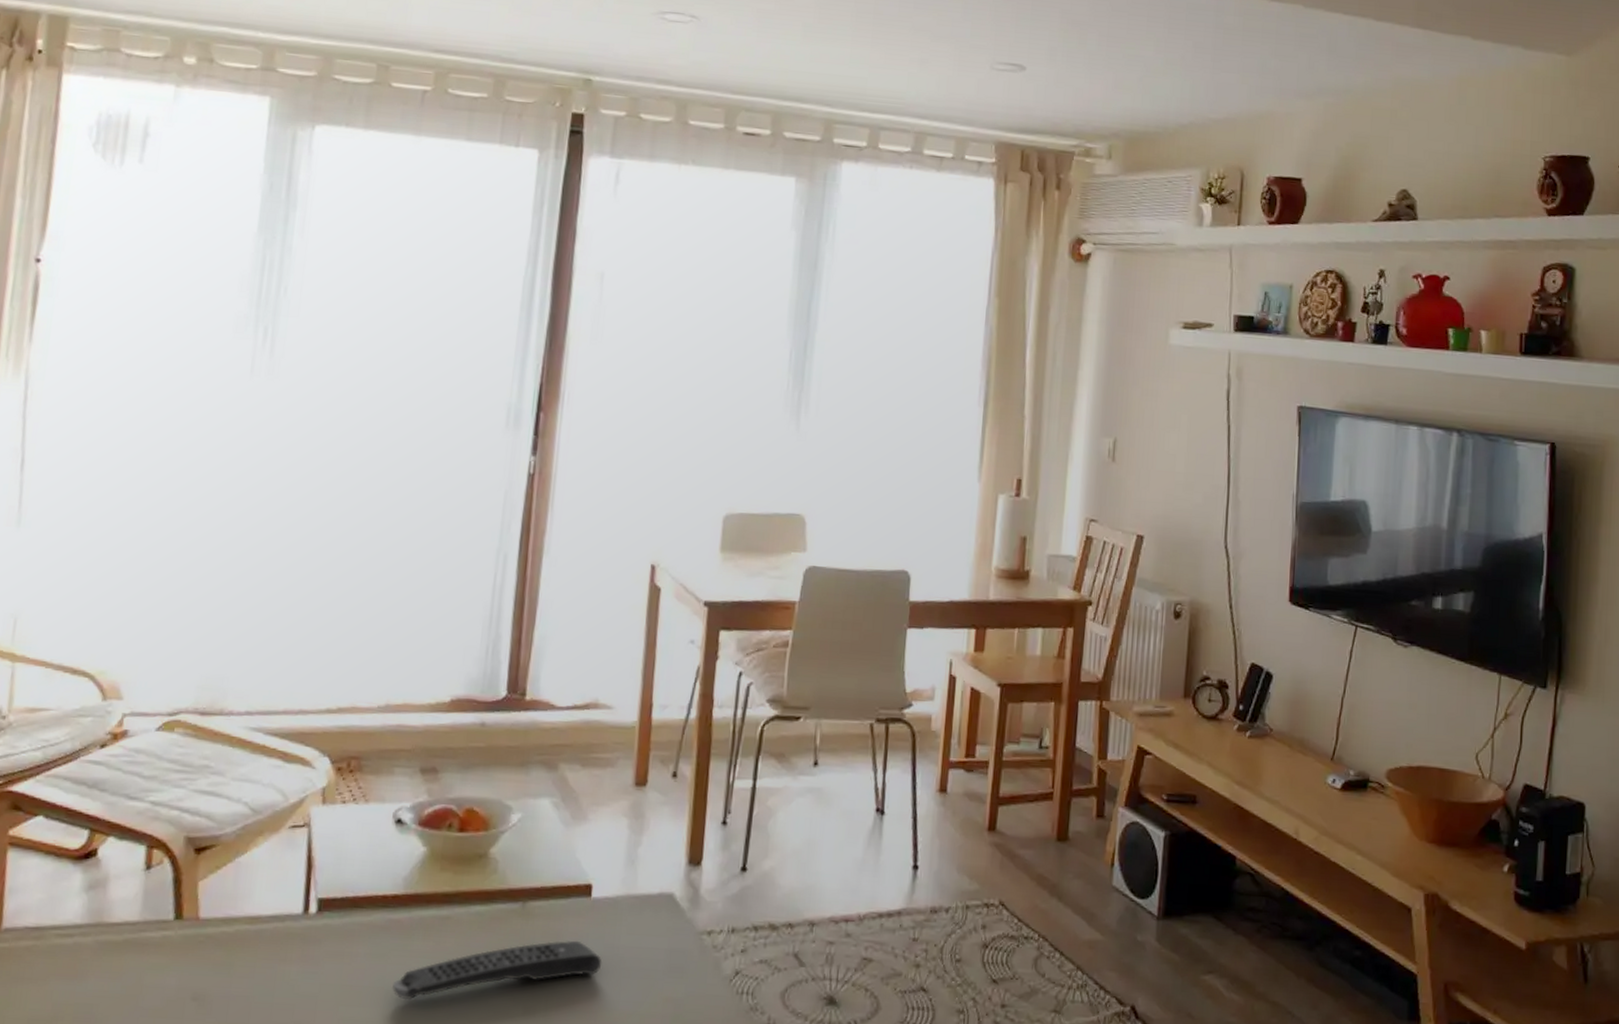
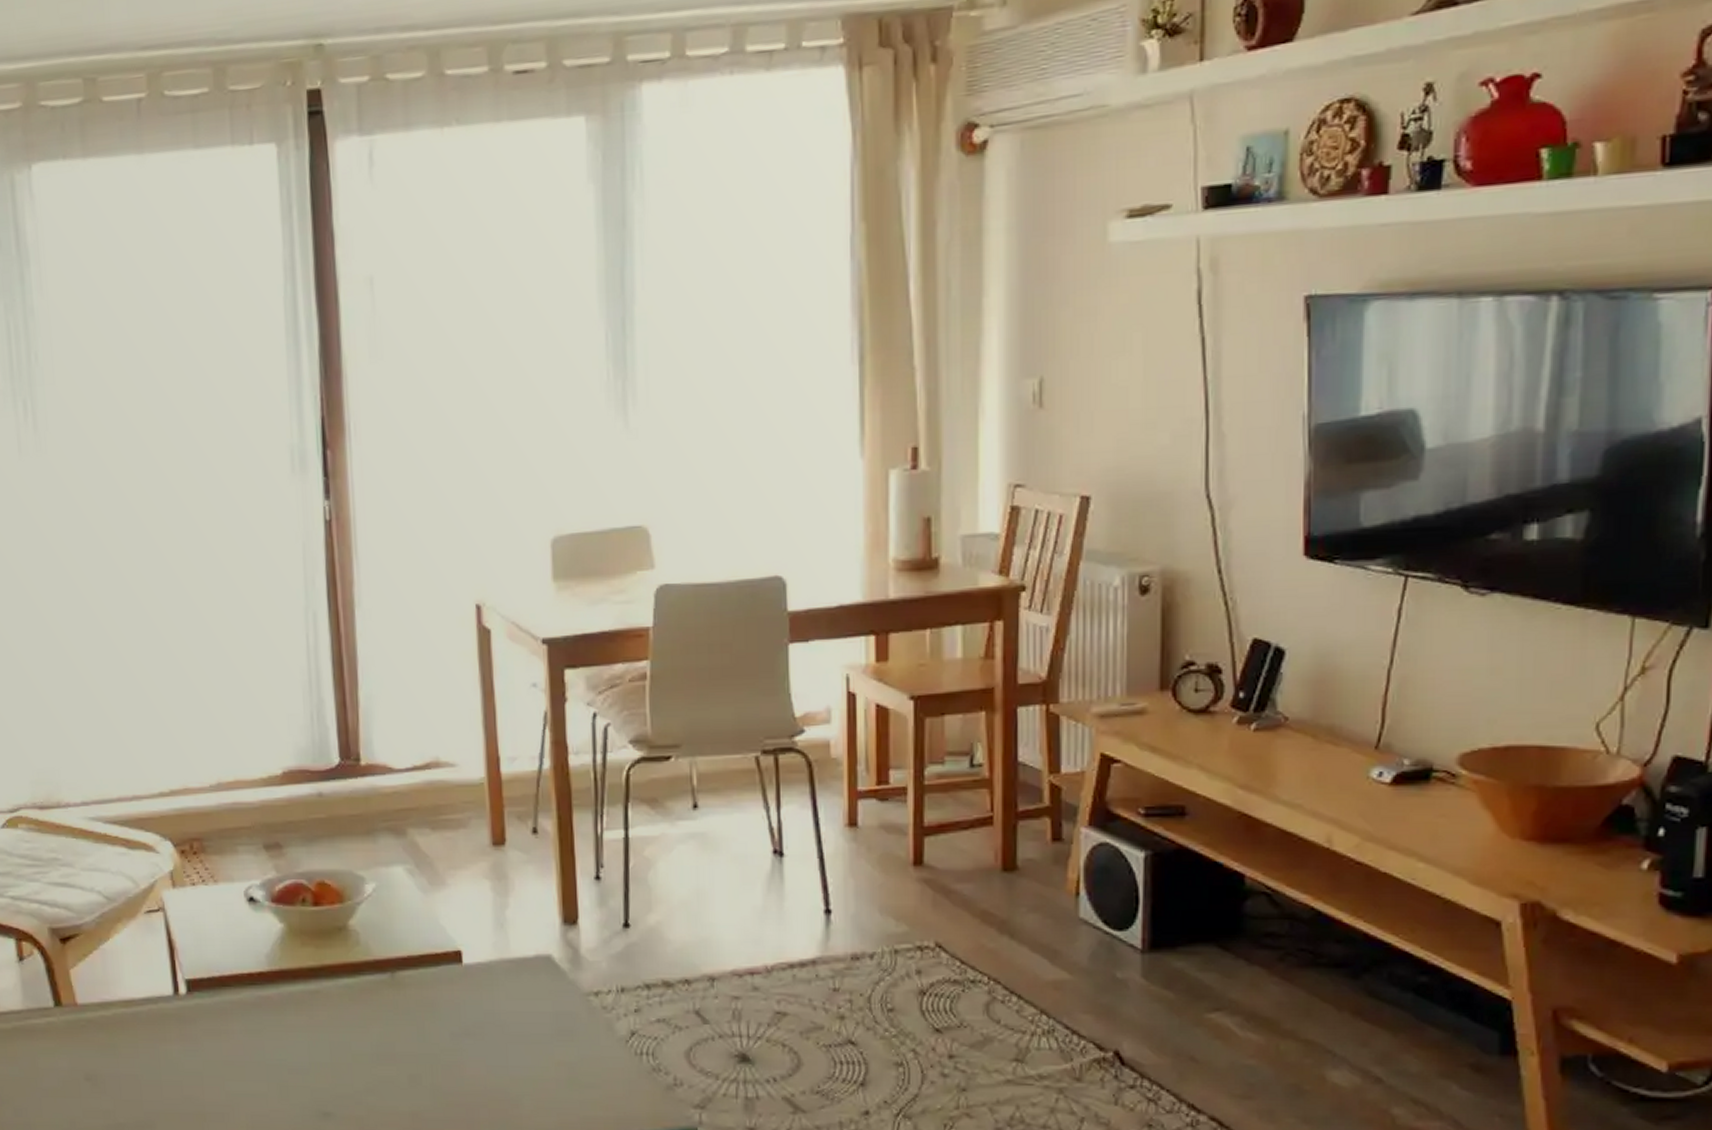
remote control: present [391,940,602,1001] -> none [272,1008,484,1074]

